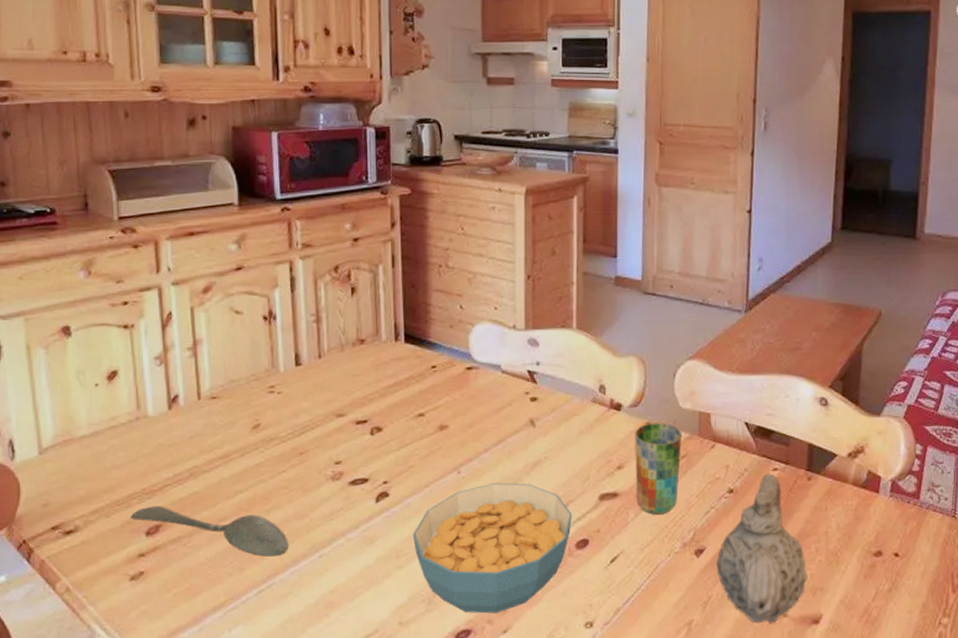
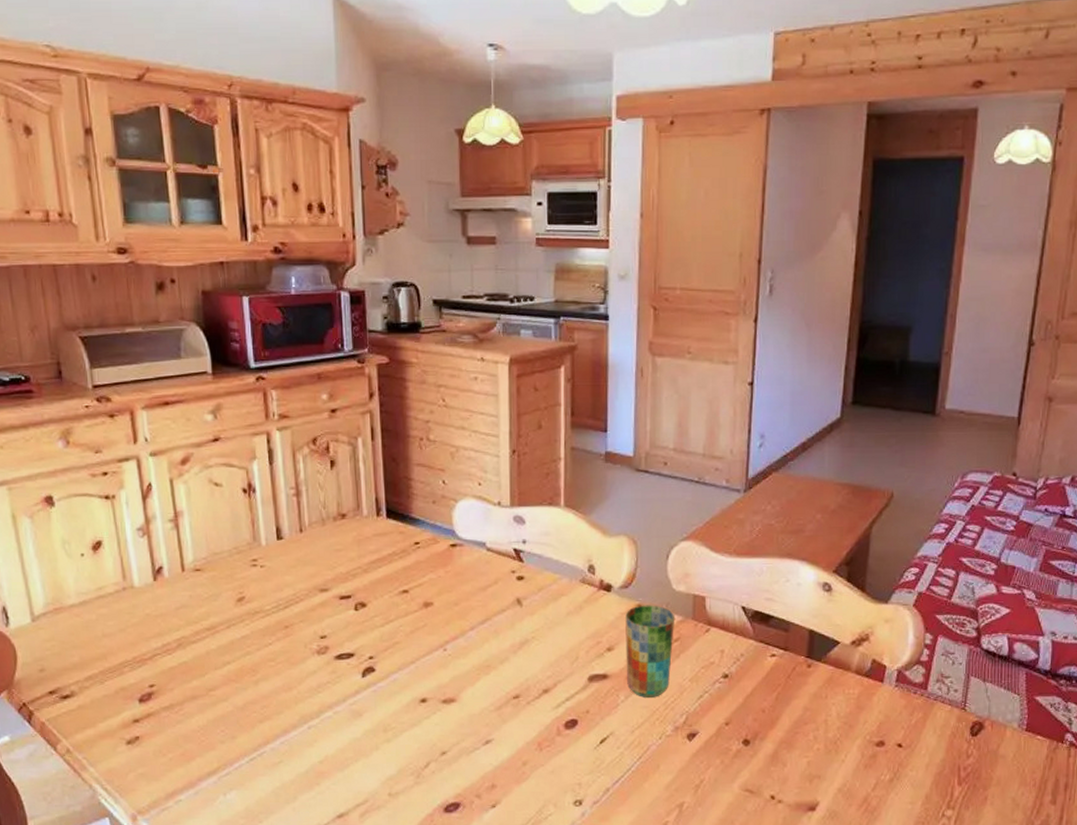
spoon: present [130,505,288,557] -> none [123,674,277,726]
cereal bowl: present [412,482,572,614] -> none [399,661,560,788]
teapot: present [715,473,808,624] -> none [708,659,805,809]

